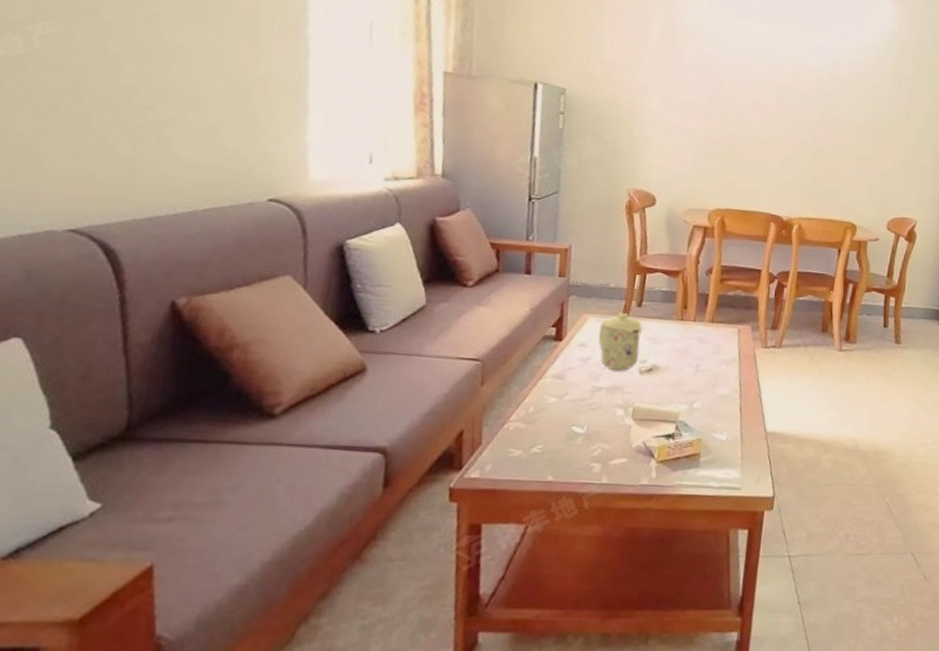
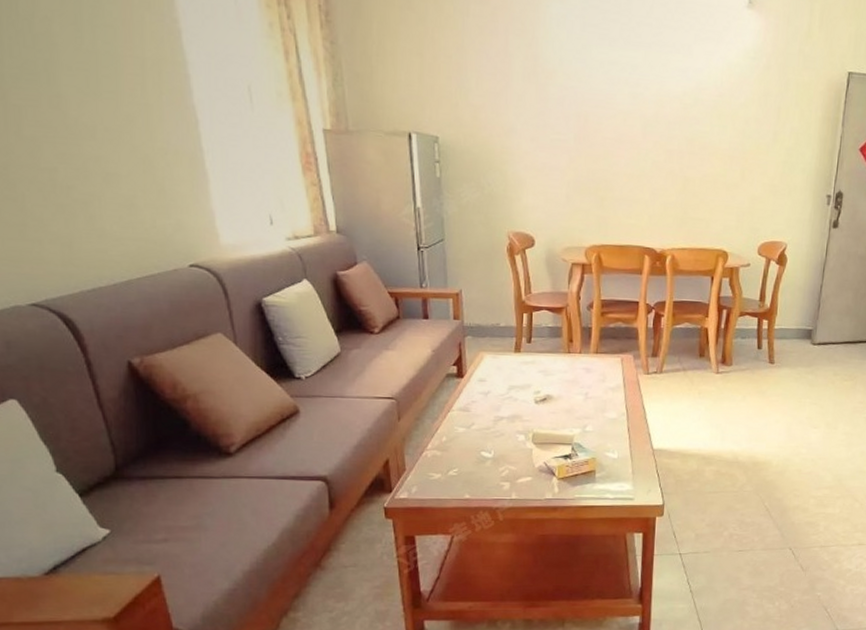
mug: present [598,313,643,371] -> none [495,349,534,401]

